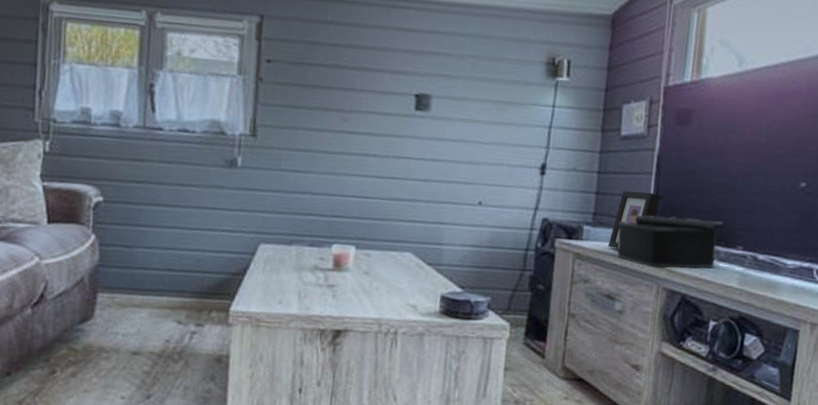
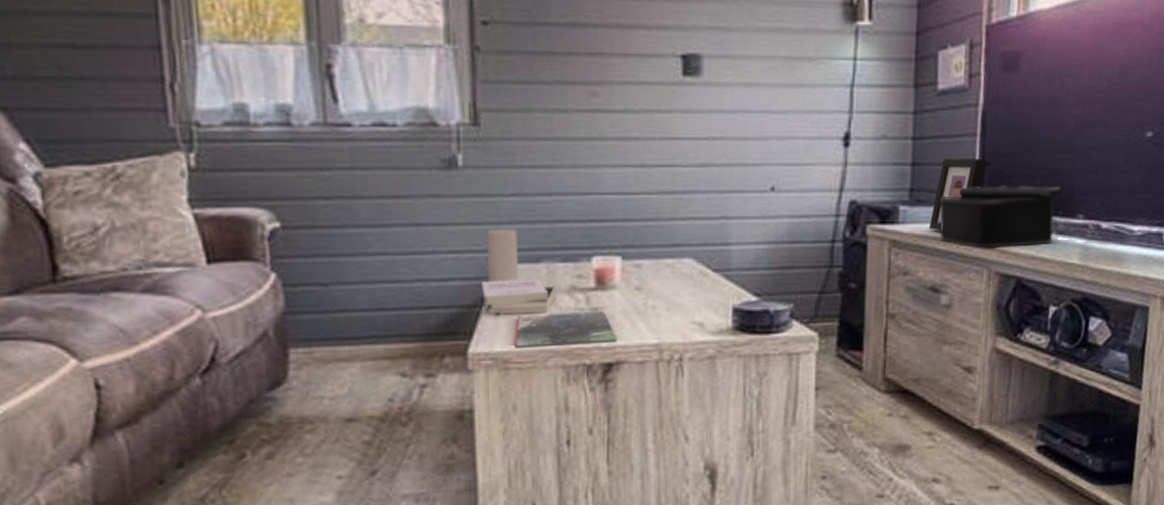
books: none [245,255,303,284] -> present [482,278,557,314]
candle: none [251,216,277,258] -> present [487,229,518,282]
magazine: none [266,285,347,315] -> present [514,310,618,349]

